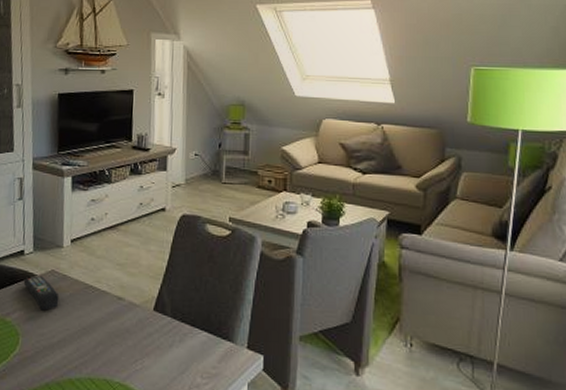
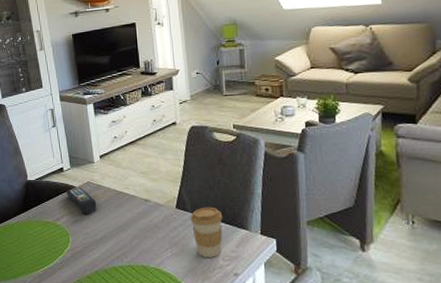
coffee cup: none [168,311,207,373] -> present [190,207,223,257]

